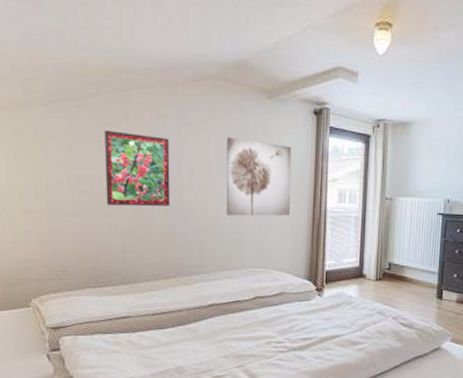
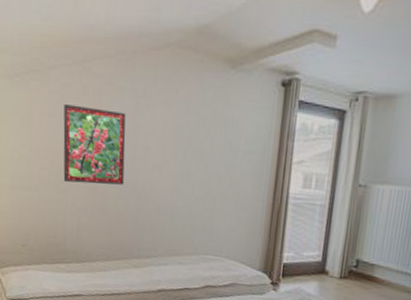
wall art: present [226,137,292,216] -> none [180,112,254,201]

